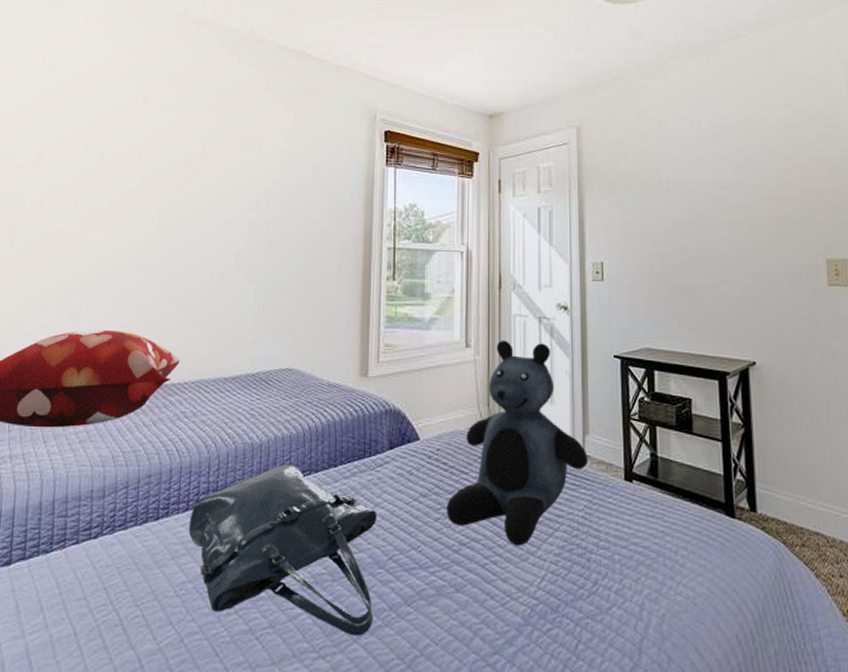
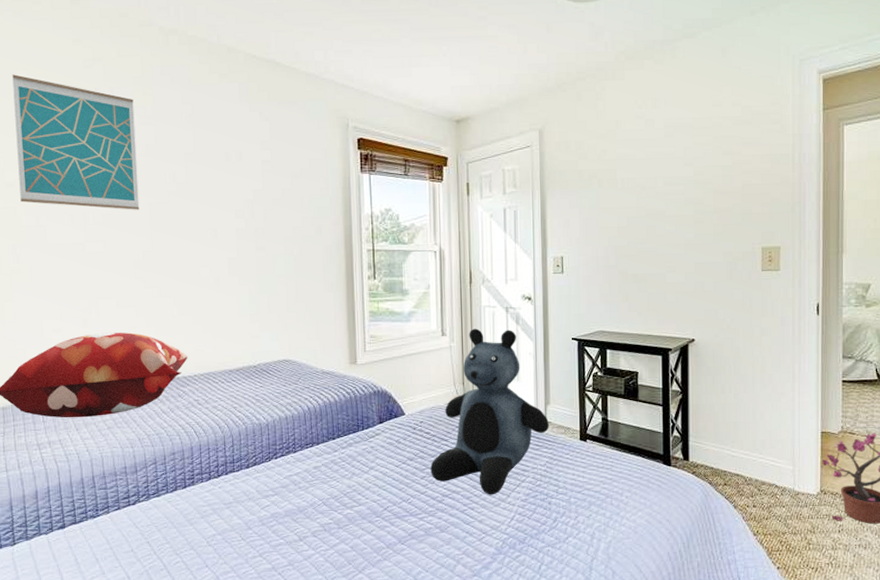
wall art: none [27,59,158,198] -> present [12,74,140,210]
tote bag: present [188,465,377,636] -> none [212,440,374,568]

